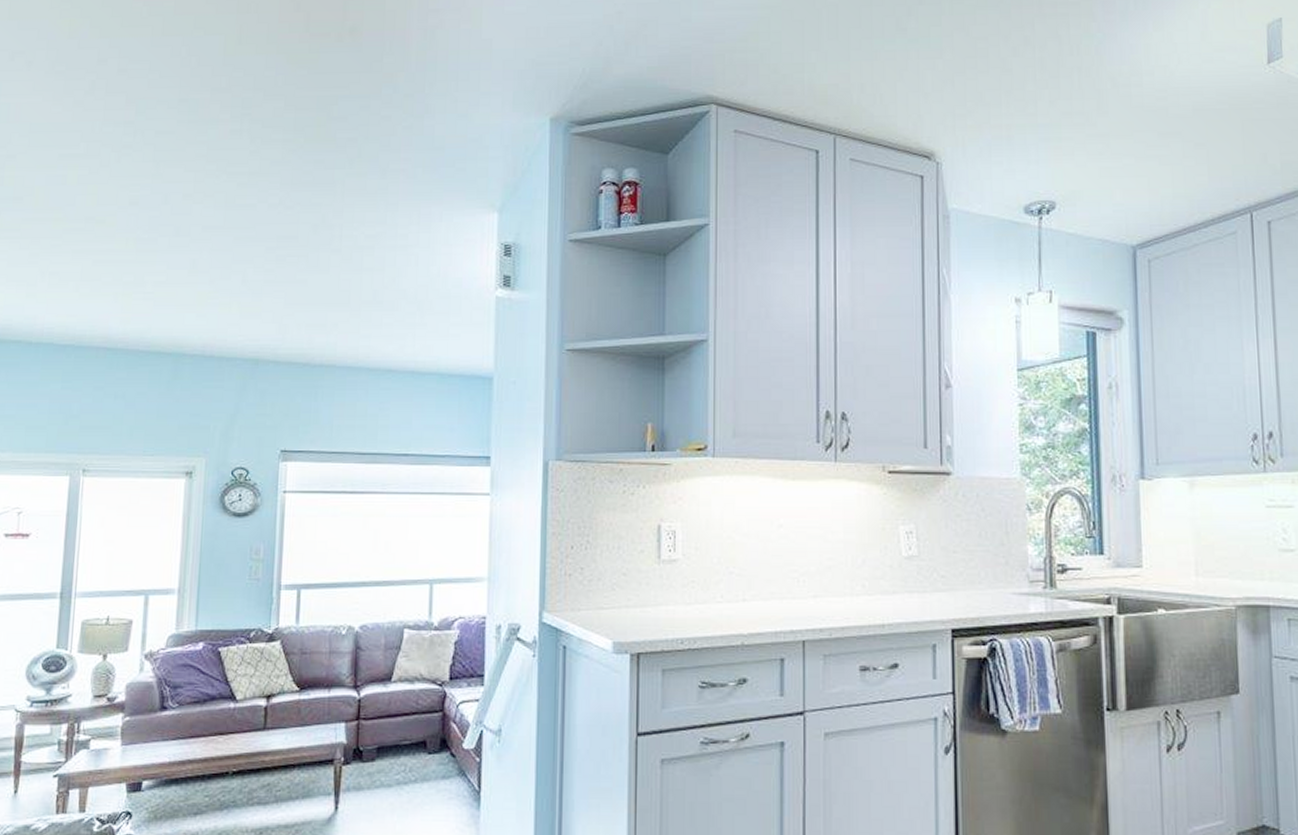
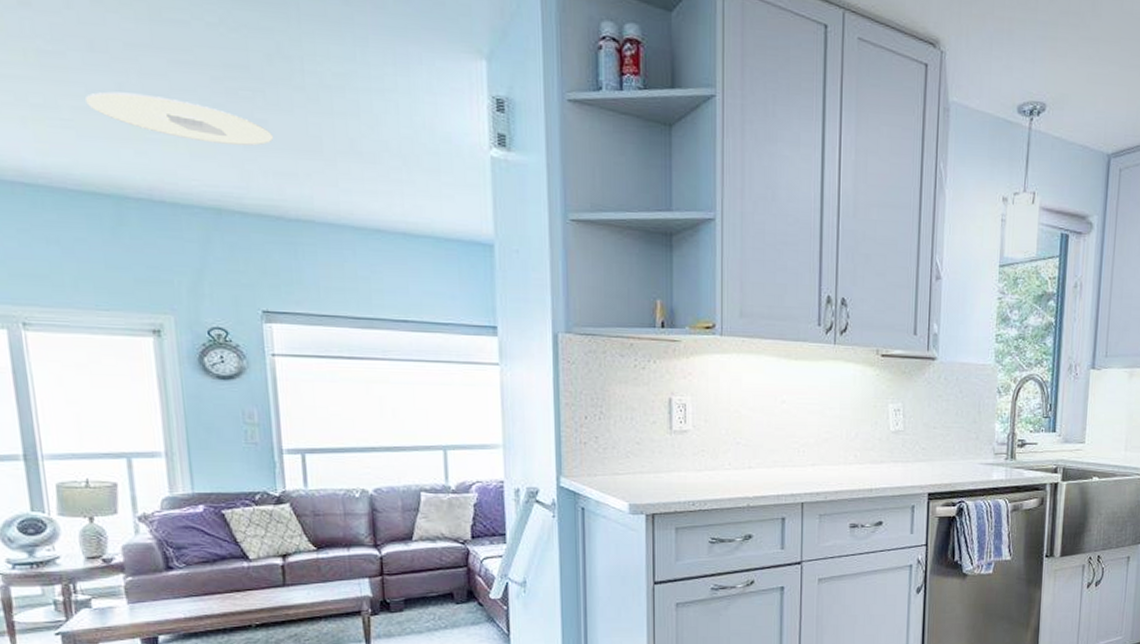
ceiling light: none [166,266,311,303] -> present [86,91,274,146]

